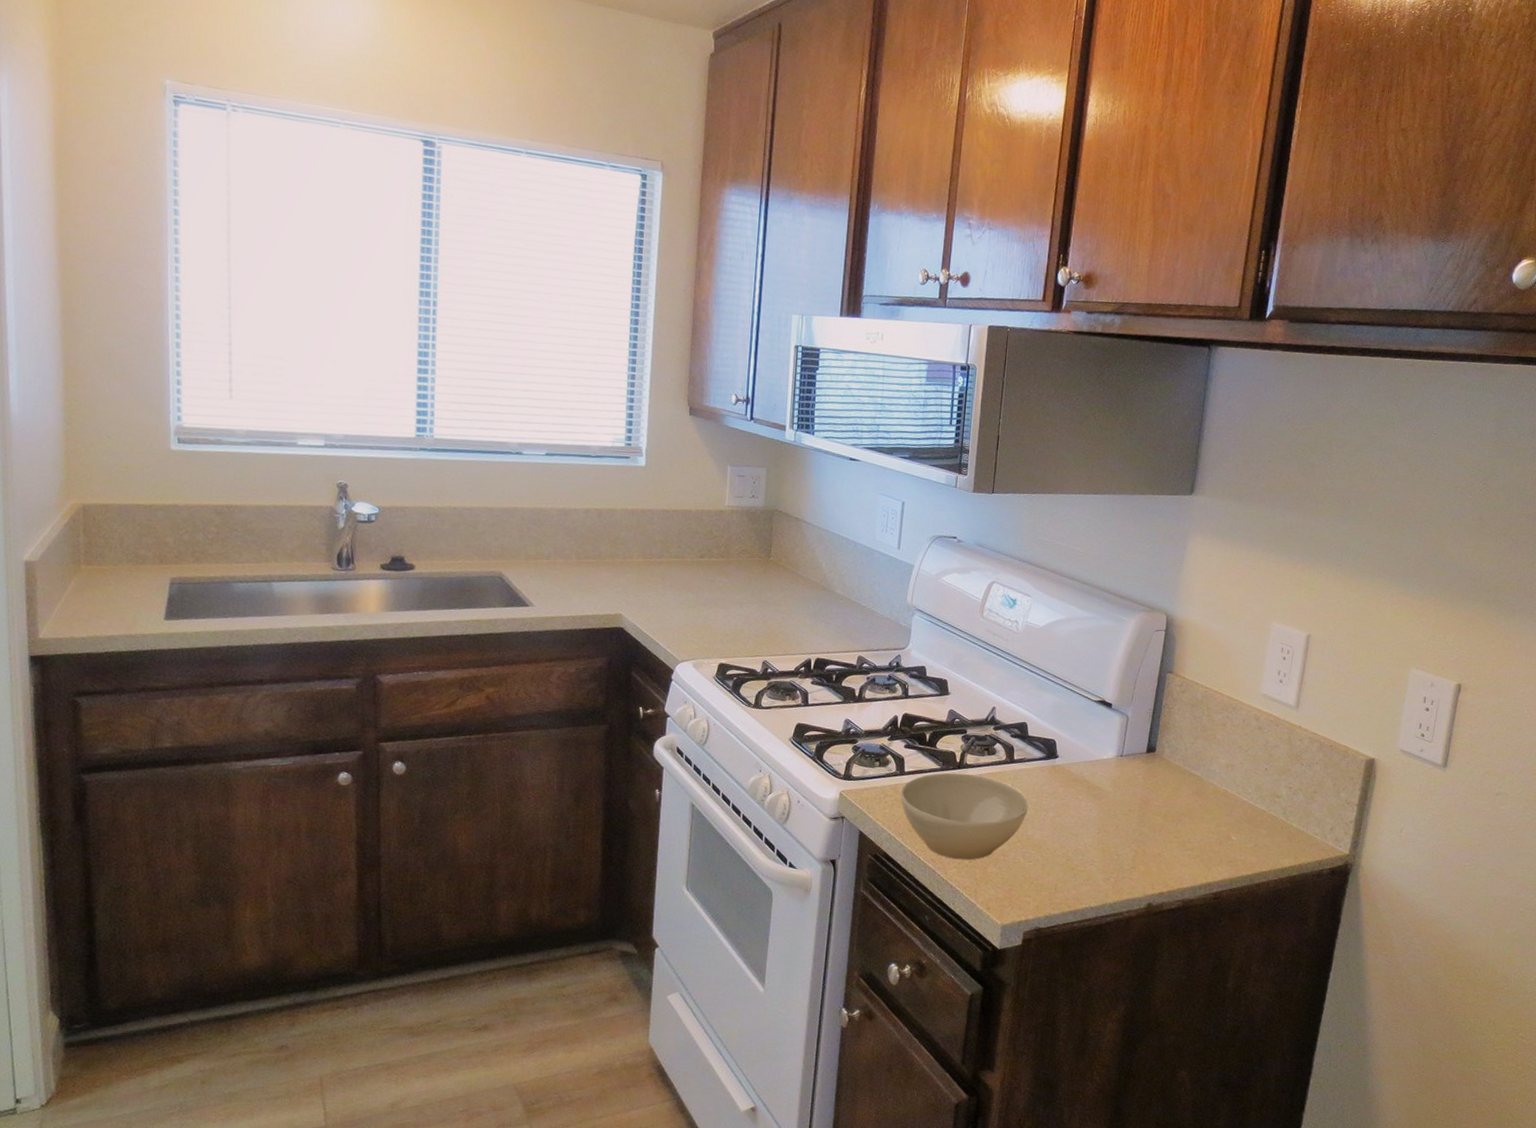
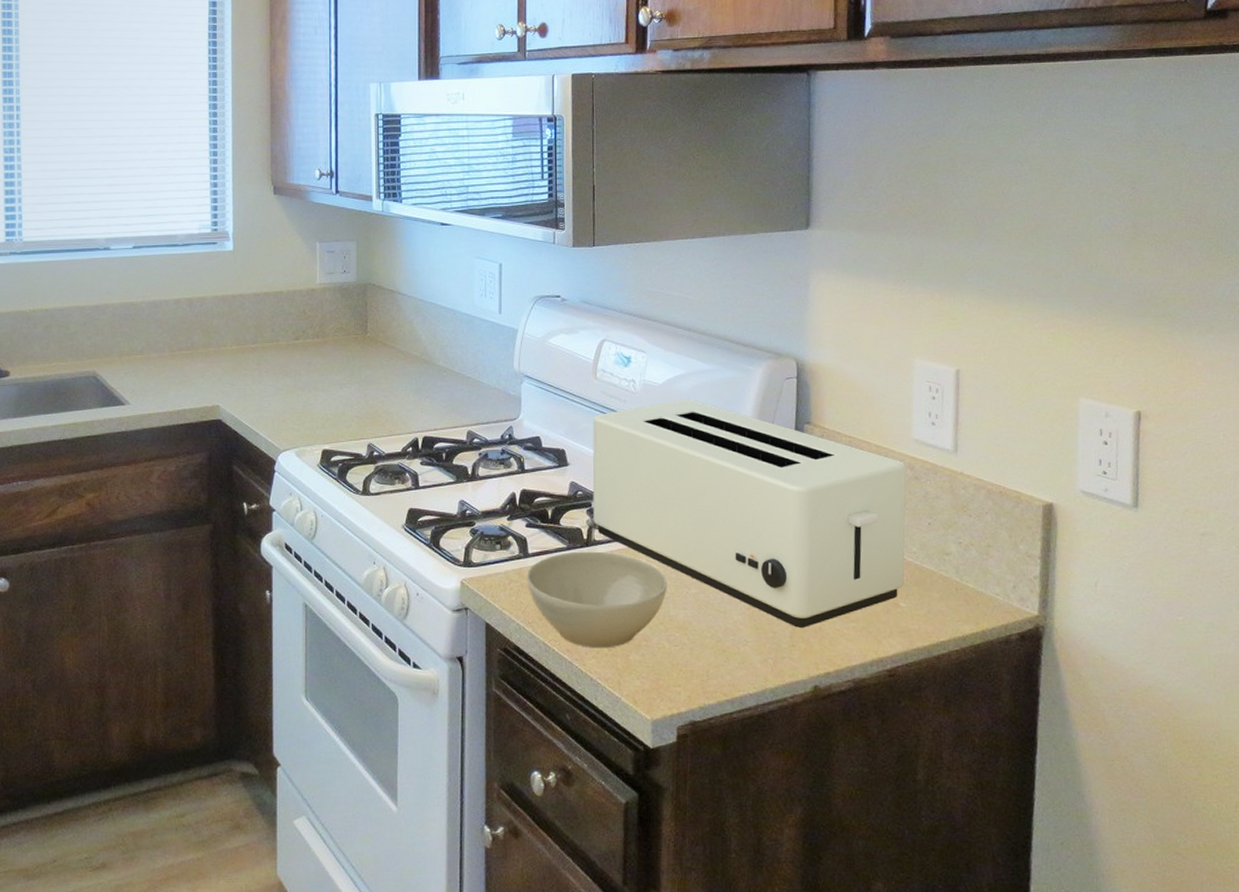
toaster: none [967,642,1252,853] -> present [592,399,906,628]

